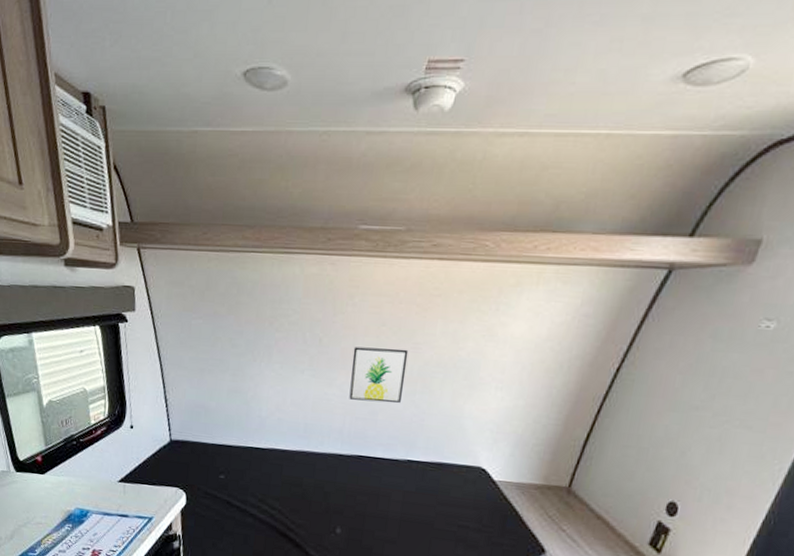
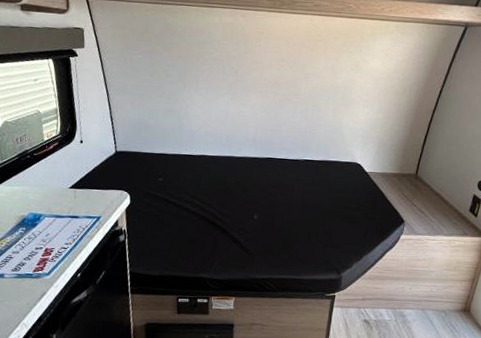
wall art: present [349,346,409,404] -> none [259,76,301,118]

